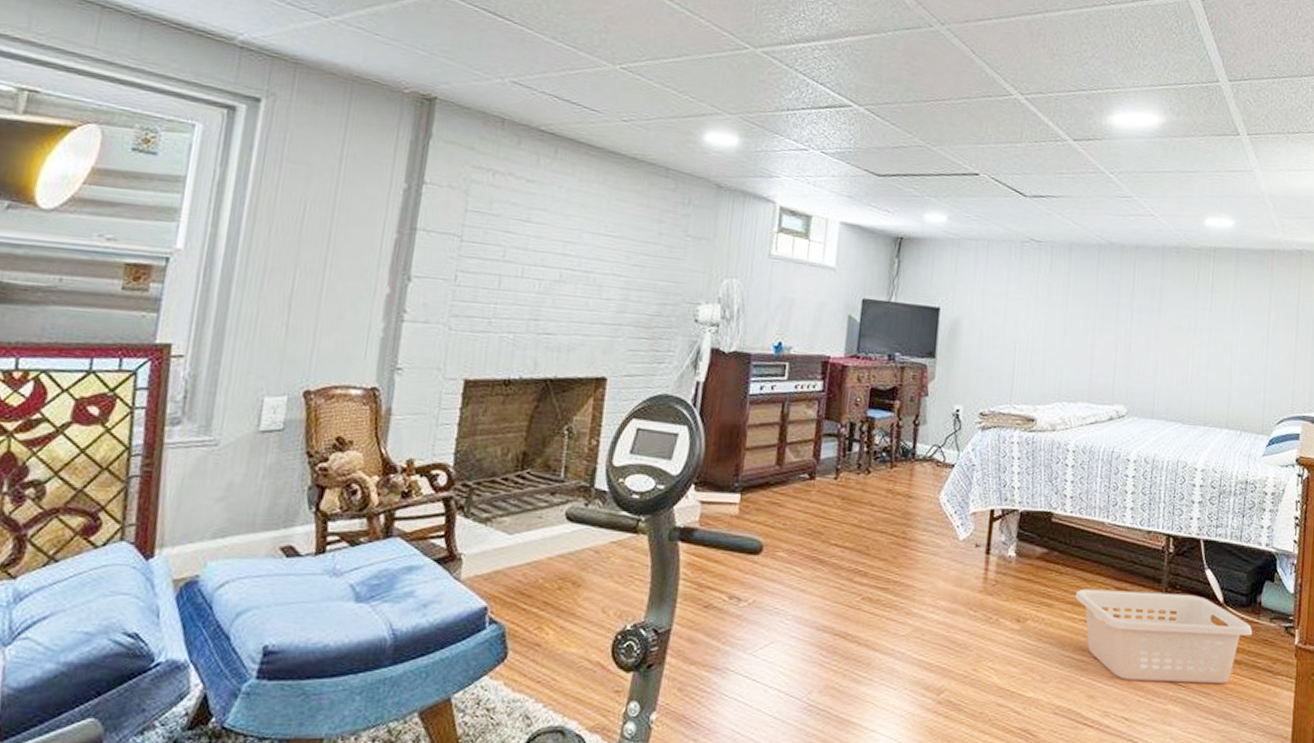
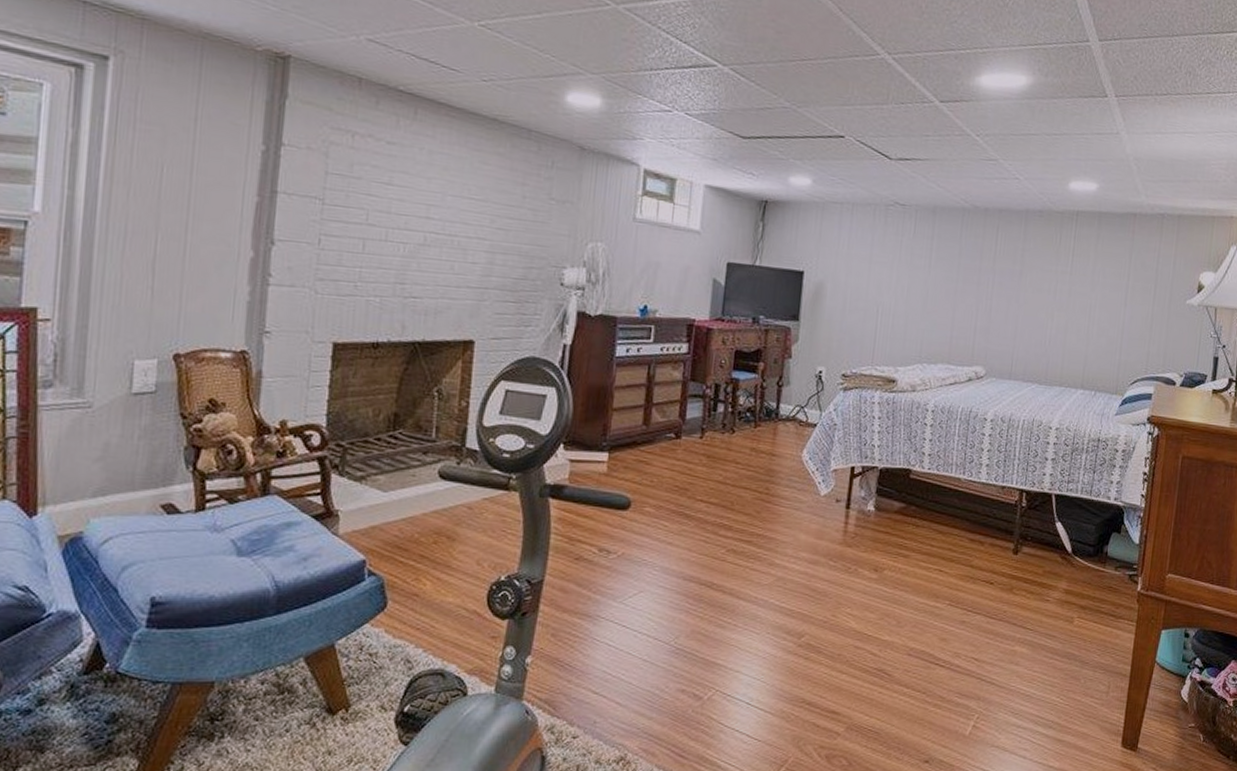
laundry basket: present [1075,588,1253,683] -> none [930,540,1098,627]

